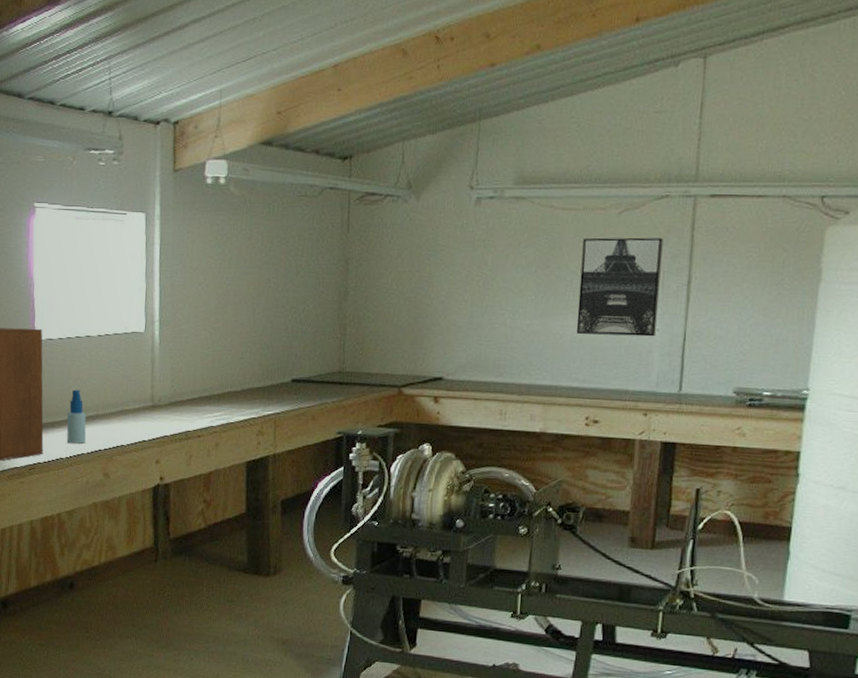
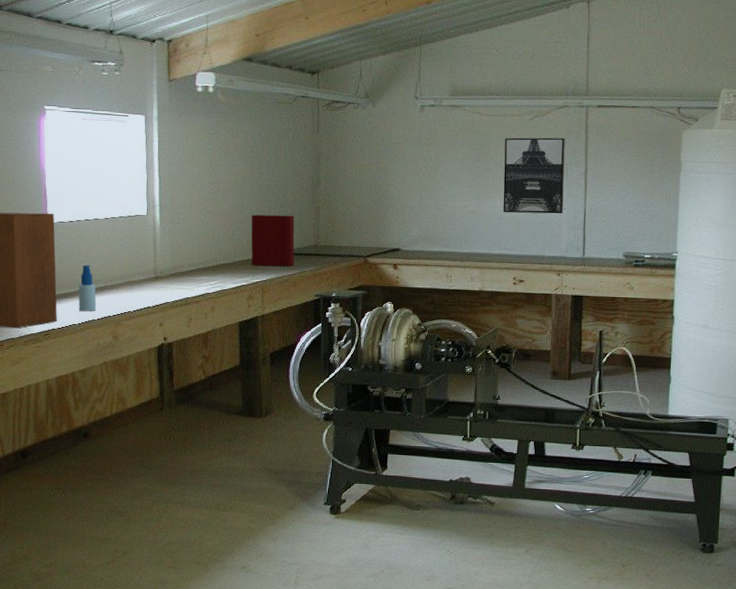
binder: none [263,333,316,397] -> present [251,215,295,266]

